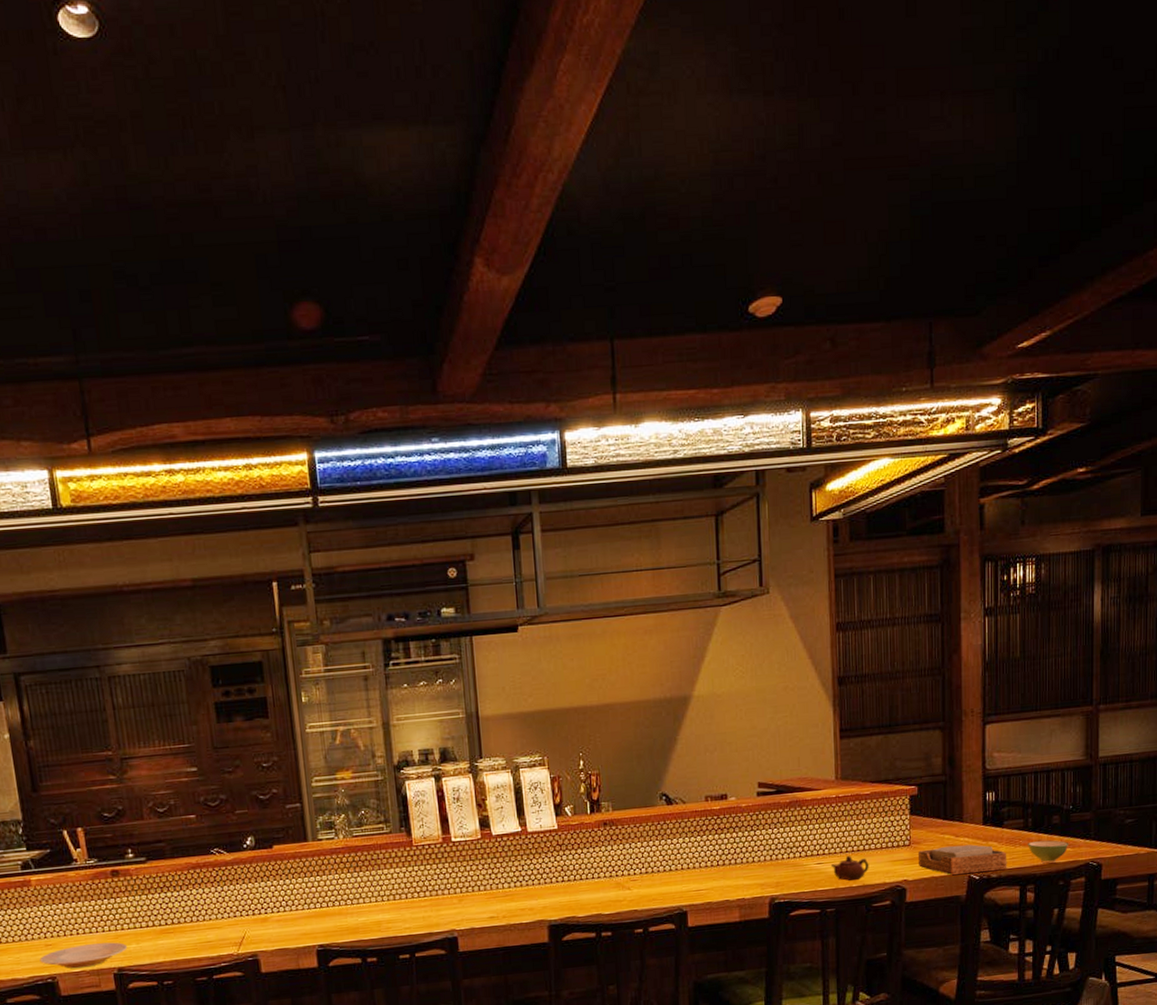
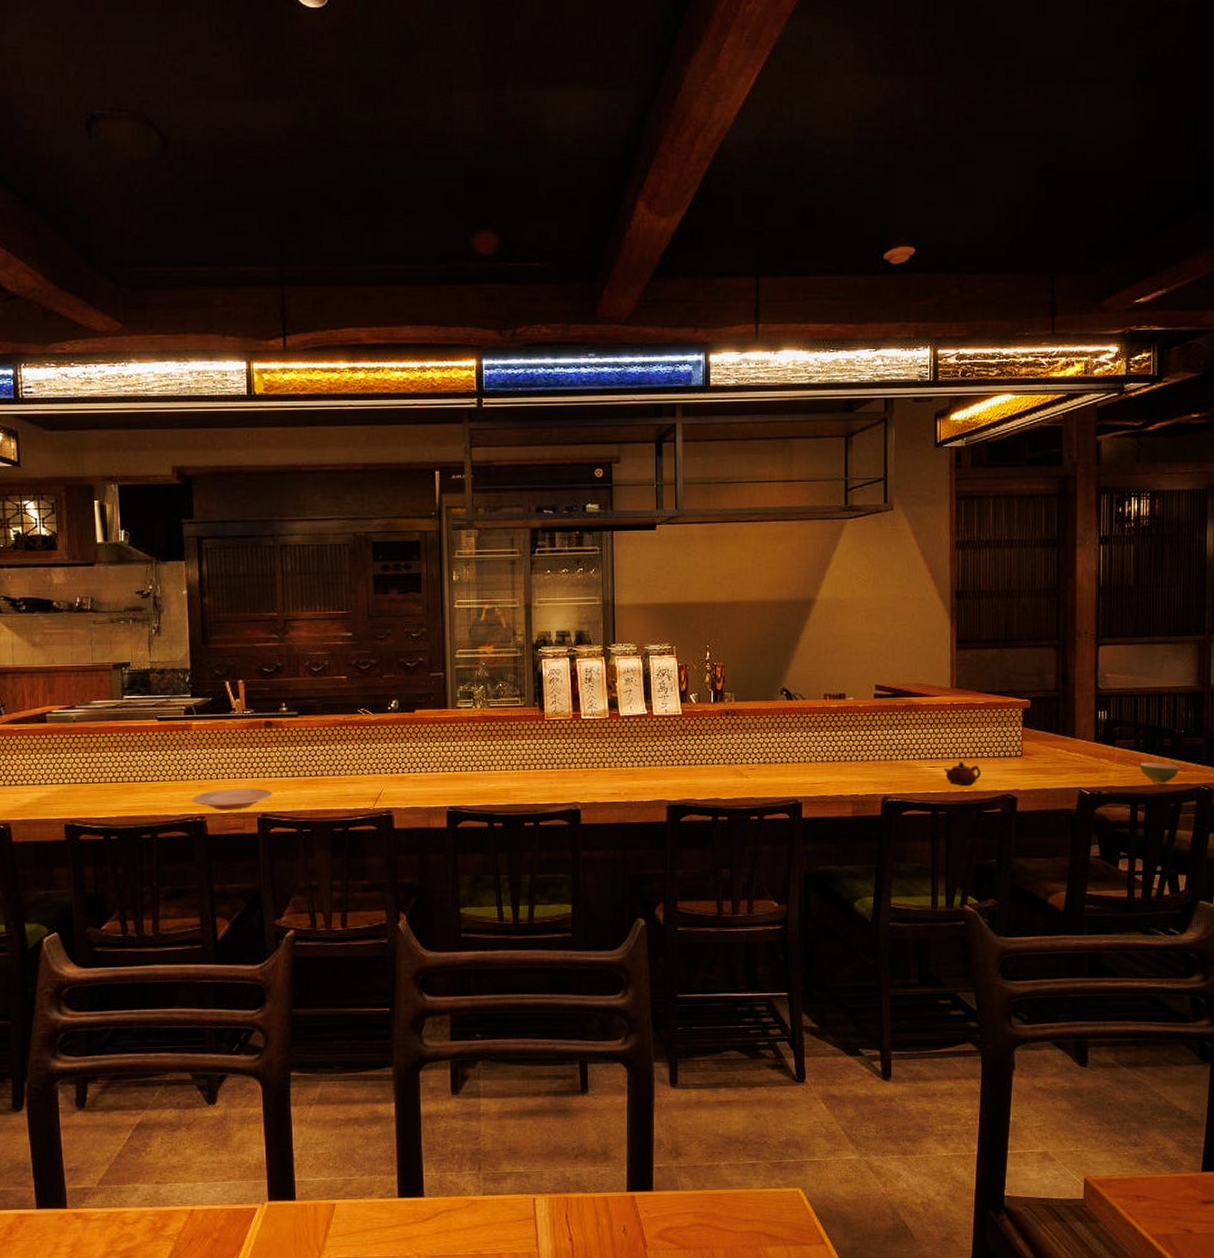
napkin holder: present [917,844,1007,876] -> none [1029,759,1118,789]

